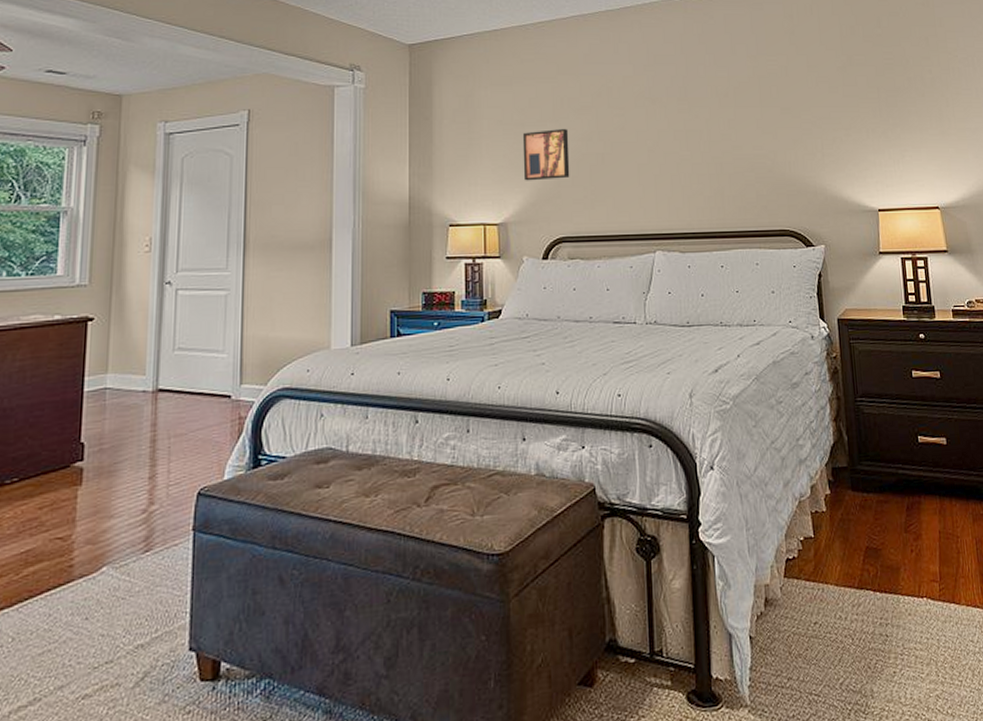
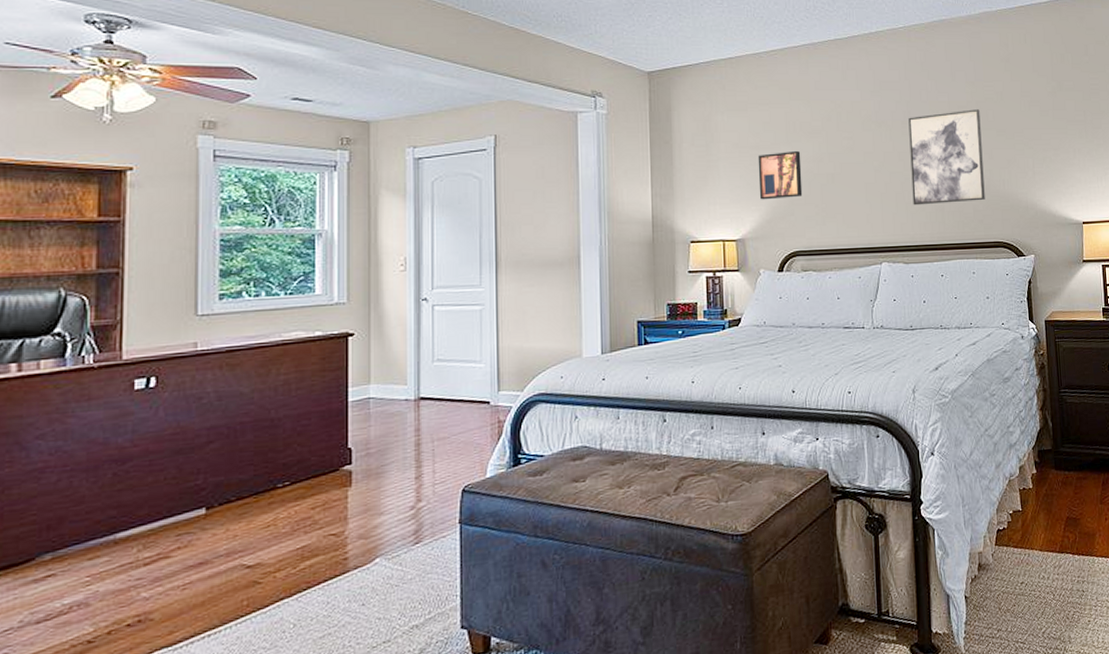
wall art: none [685,85,769,189] -> present [908,109,985,206]

